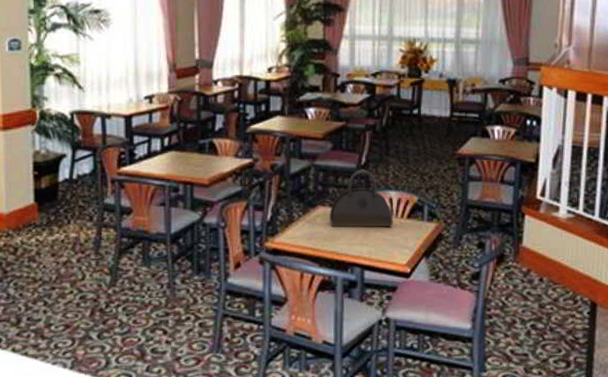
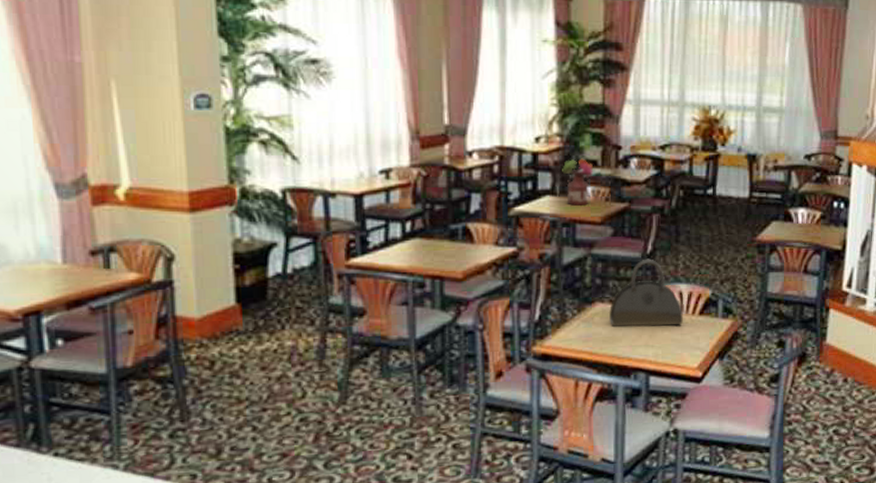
flower arrangement: none [290,85,316,125] -> present [562,158,594,207]

